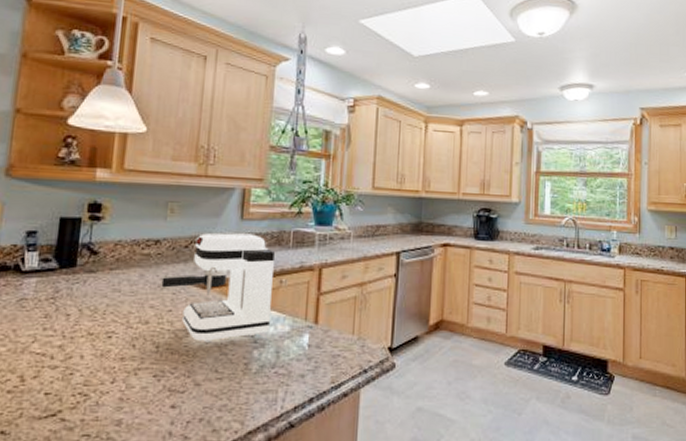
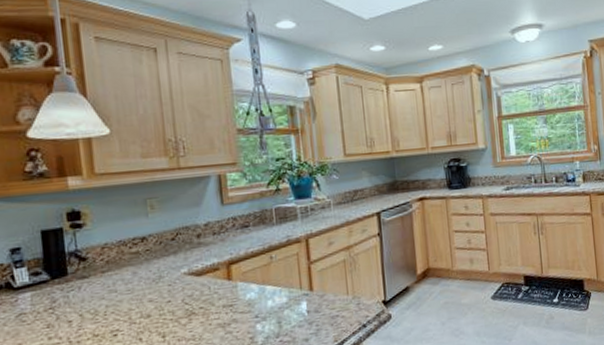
coffee maker: present [161,233,275,343] -> none [155,217,268,325]

